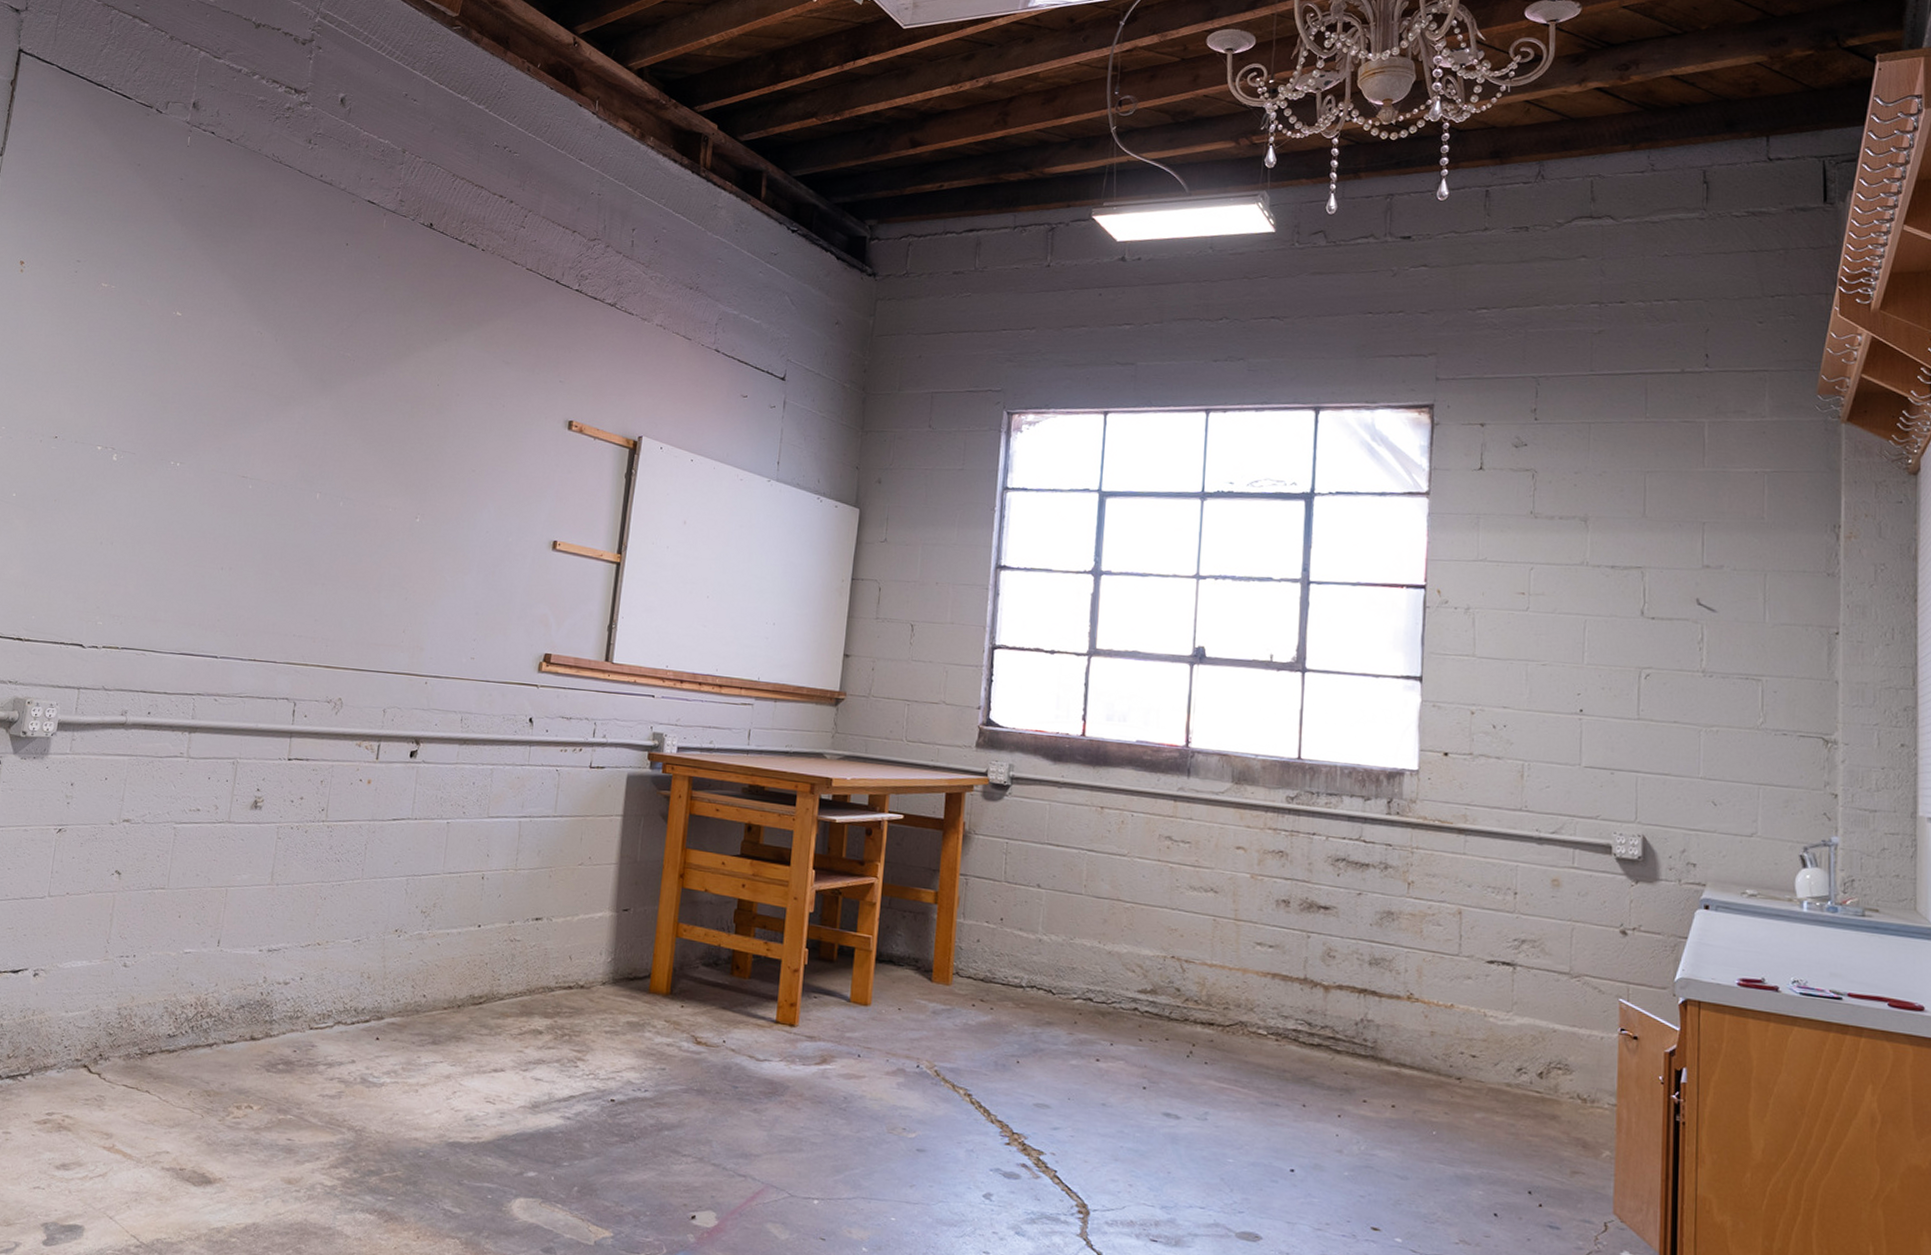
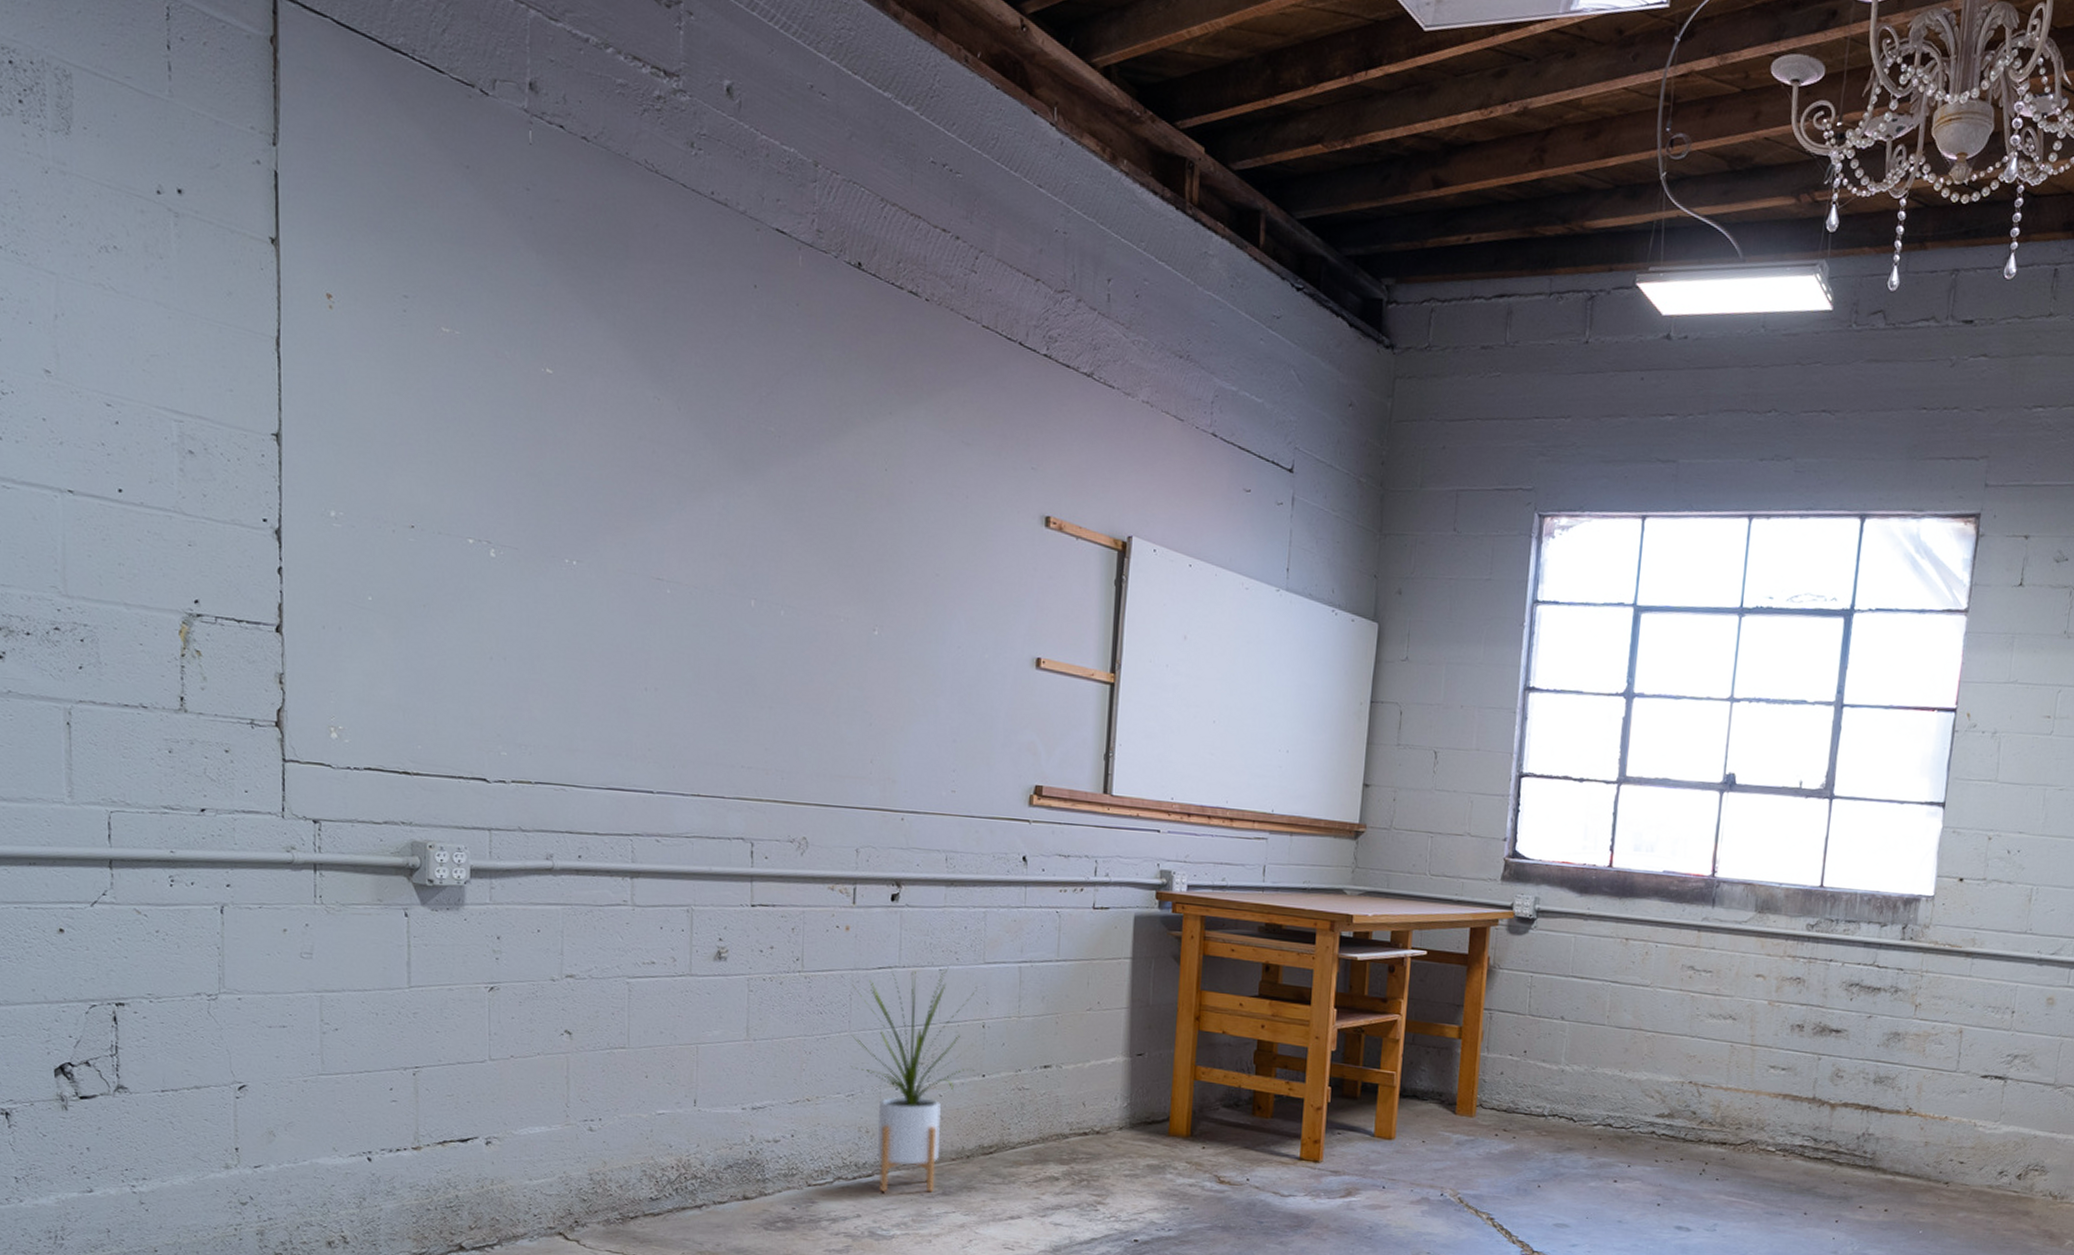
house plant: none [359,817,480,1041] -> present [850,965,977,1193]

